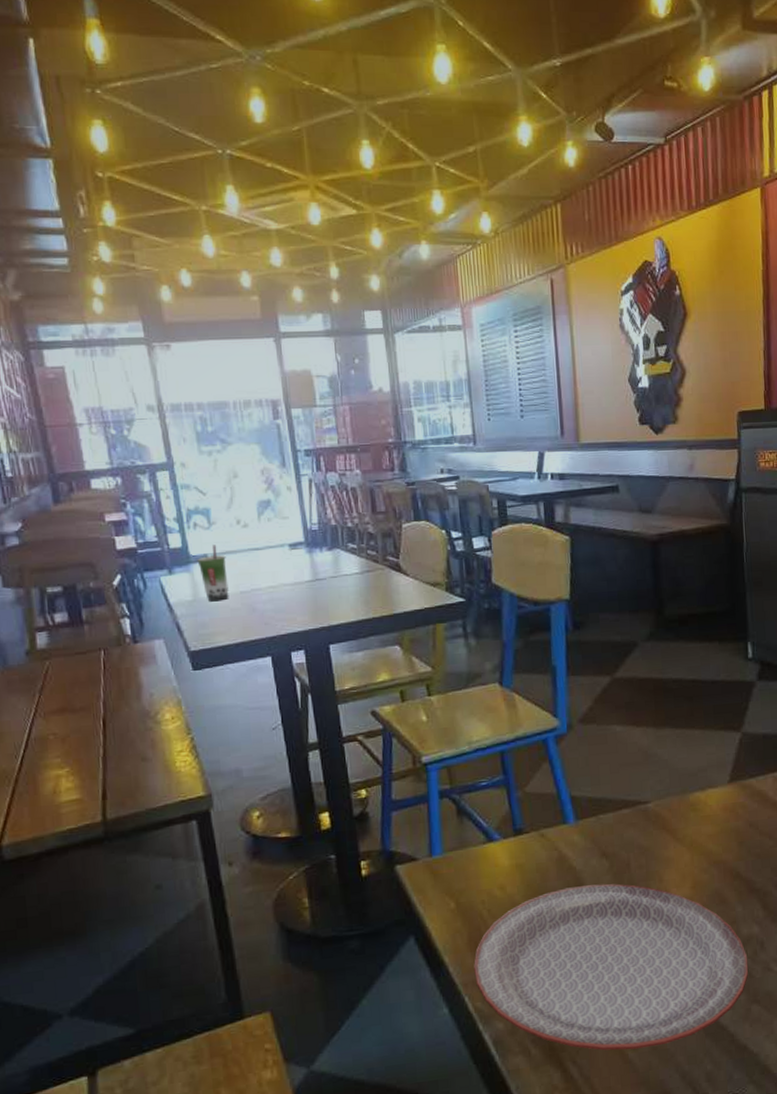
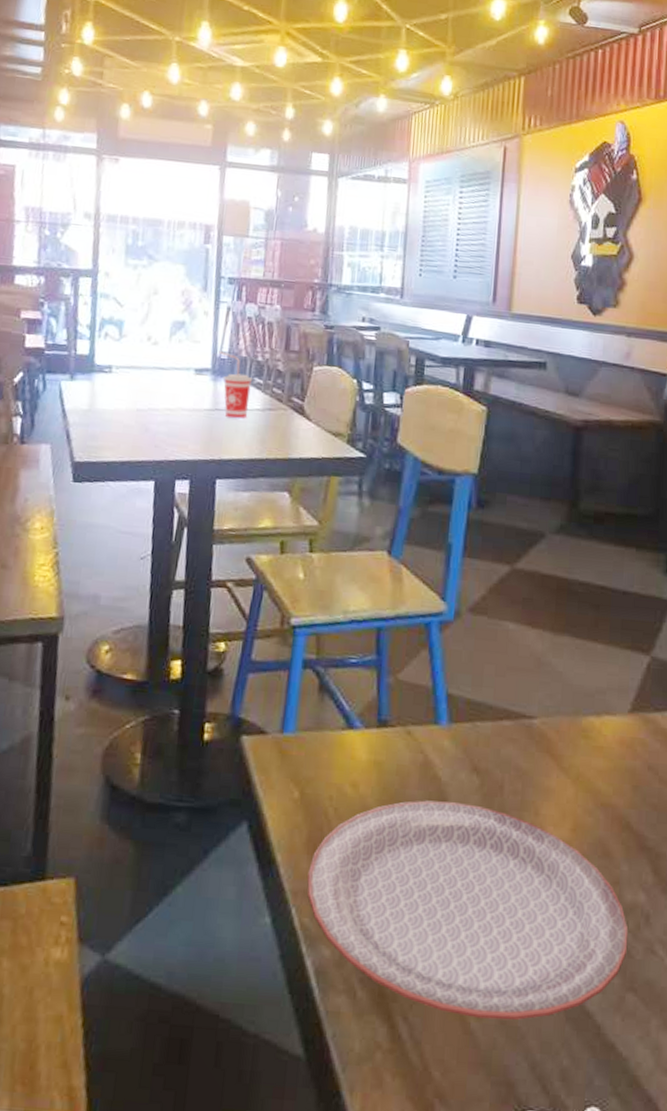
beverage cup: present [197,545,229,602] -> none [100,357,130,416]
beverage cup: none [309,523,347,586] -> present [219,351,253,419]

